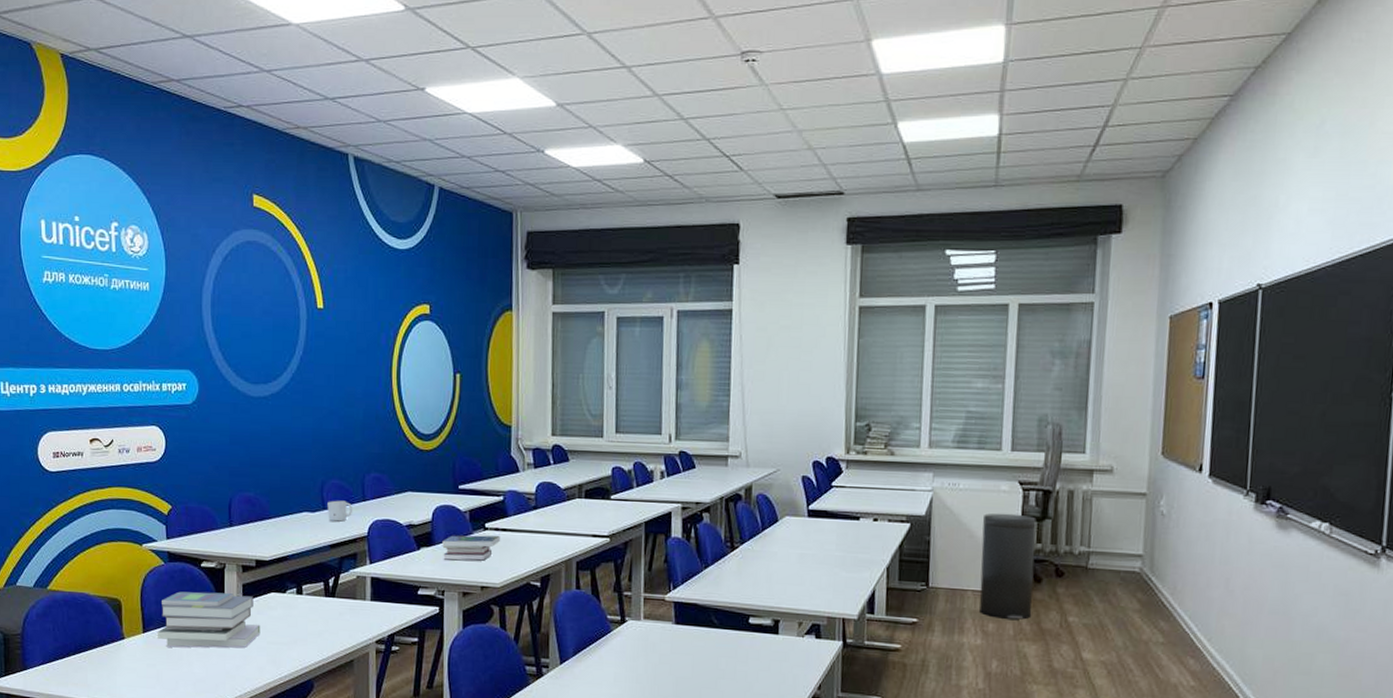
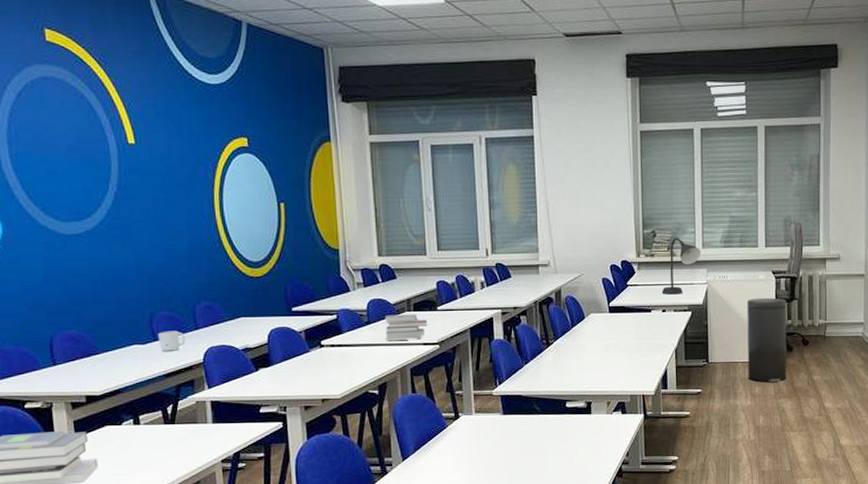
books: present [442,535,500,561] -> none [280,352,337,378]
books: none [552,500,599,531] -> present [384,314,428,341]
desk lamp: none [874,433,927,502] -> present [661,237,701,295]

